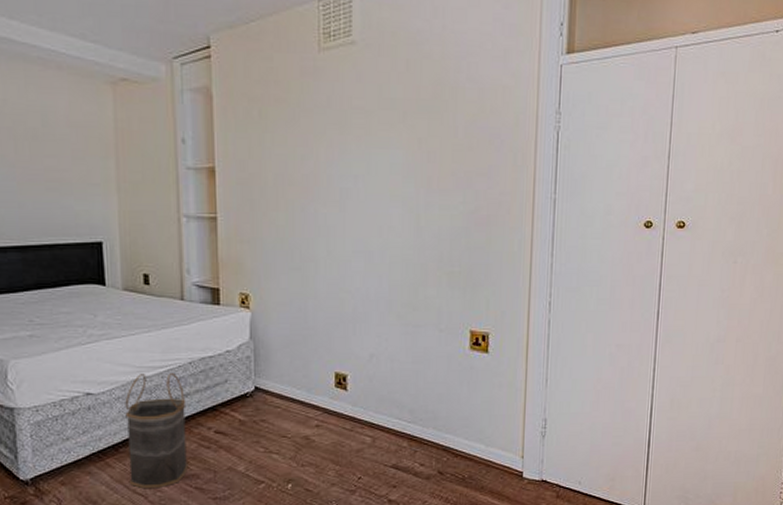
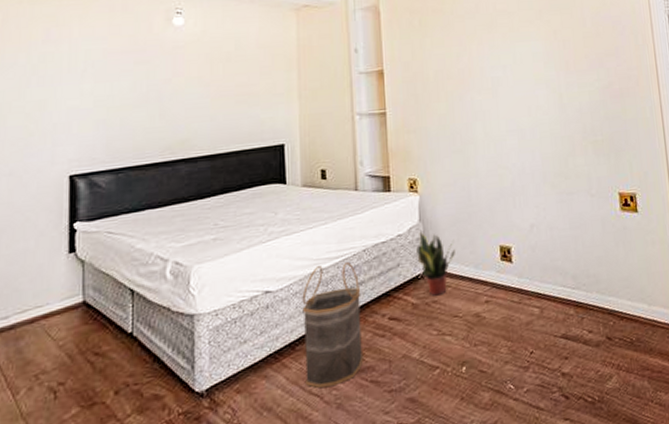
potted plant: none [246,349,287,415] -> present [416,231,455,296]

